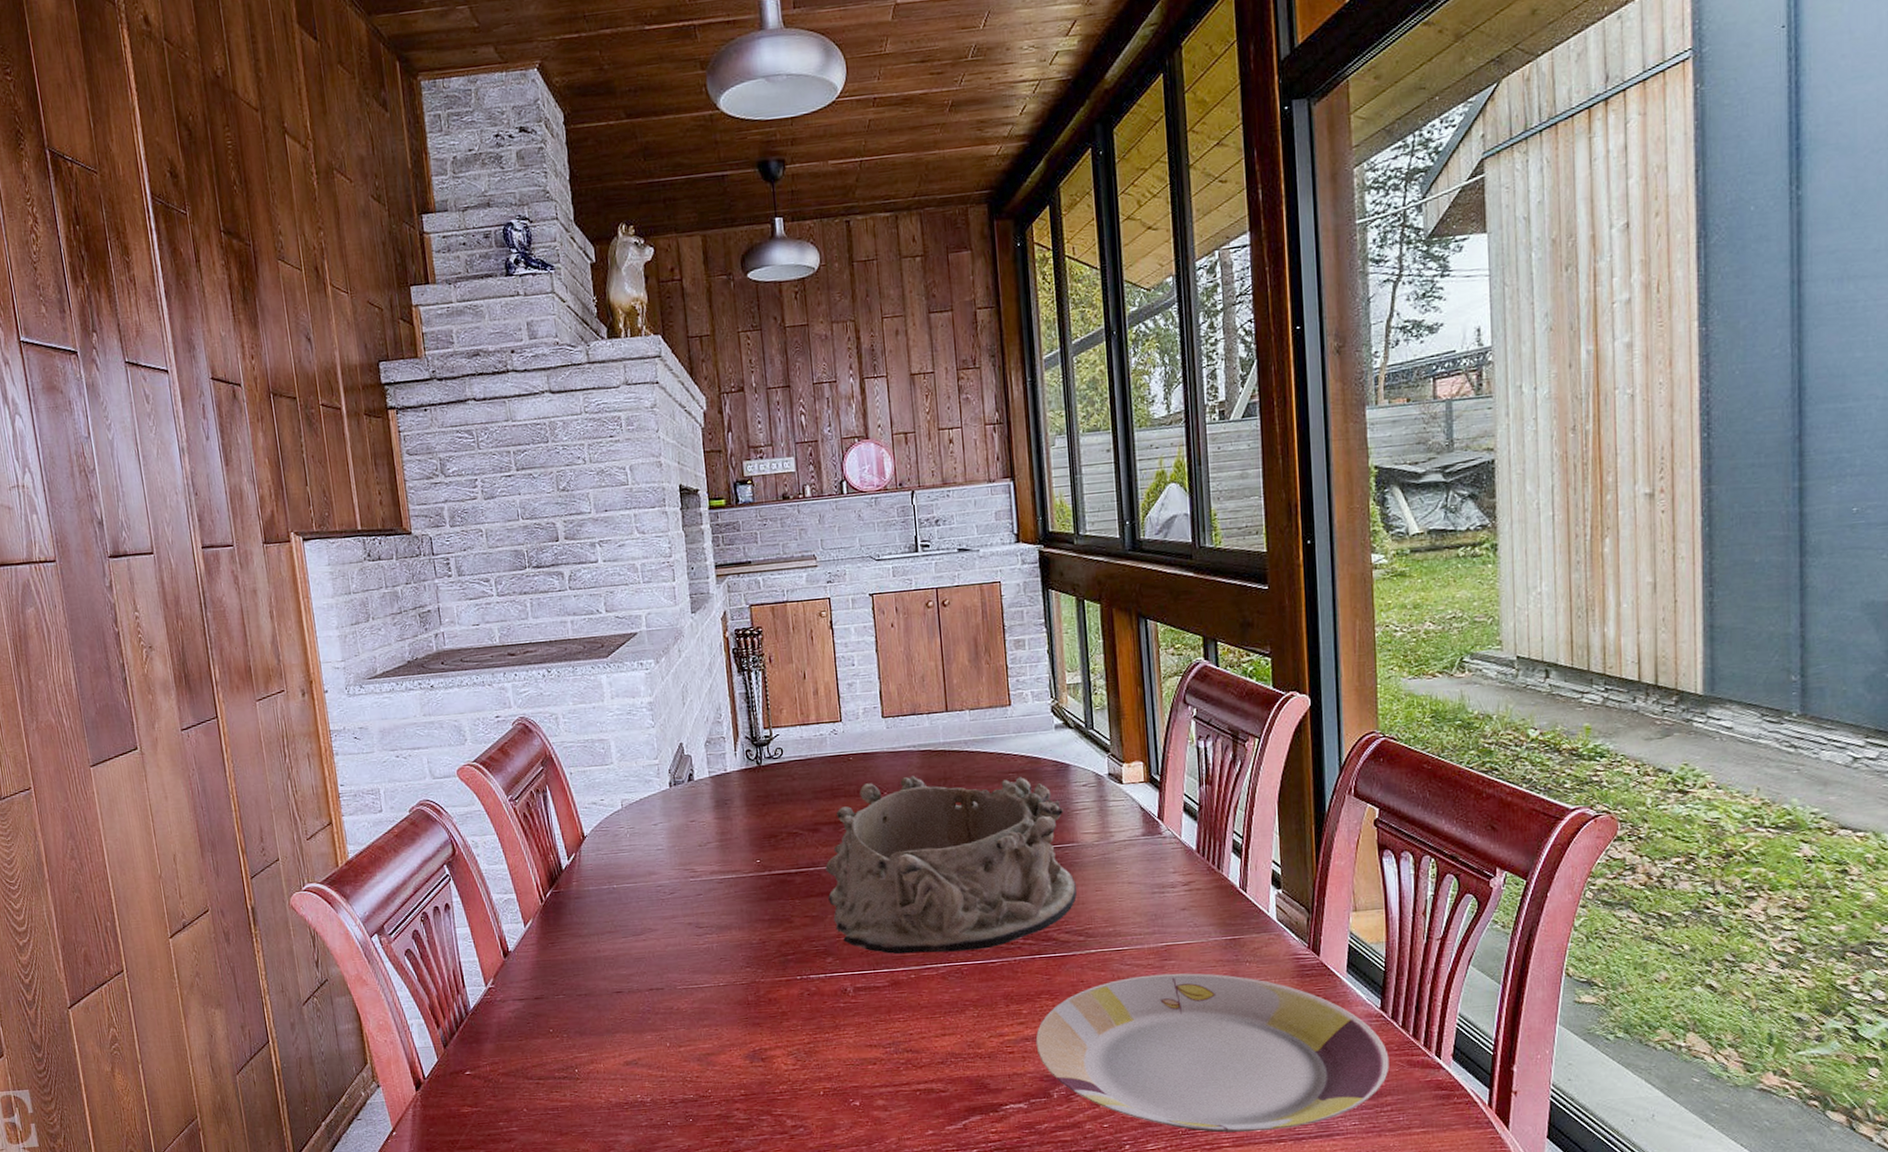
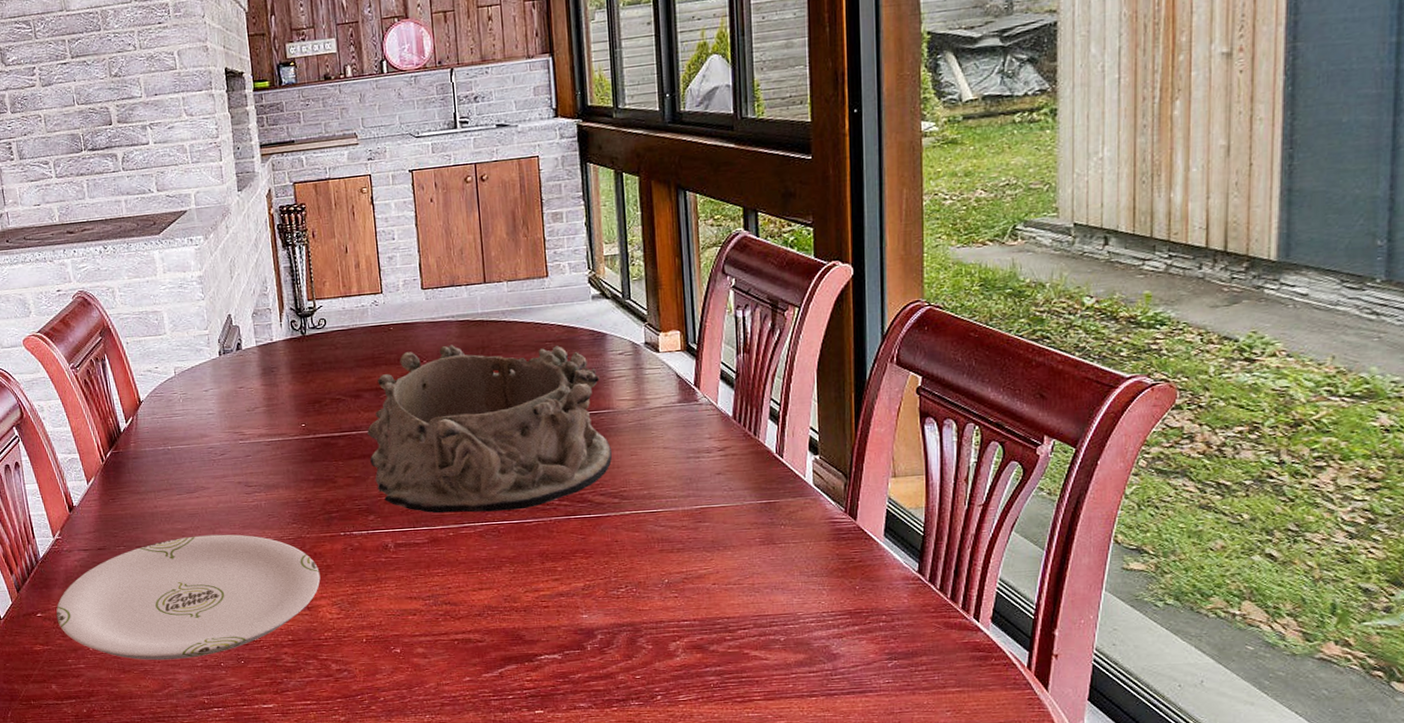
plate: none [487,980,776,1121] -> present [56,534,321,661]
plate: present [1035,973,1389,1133] -> none [570,534,925,687]

